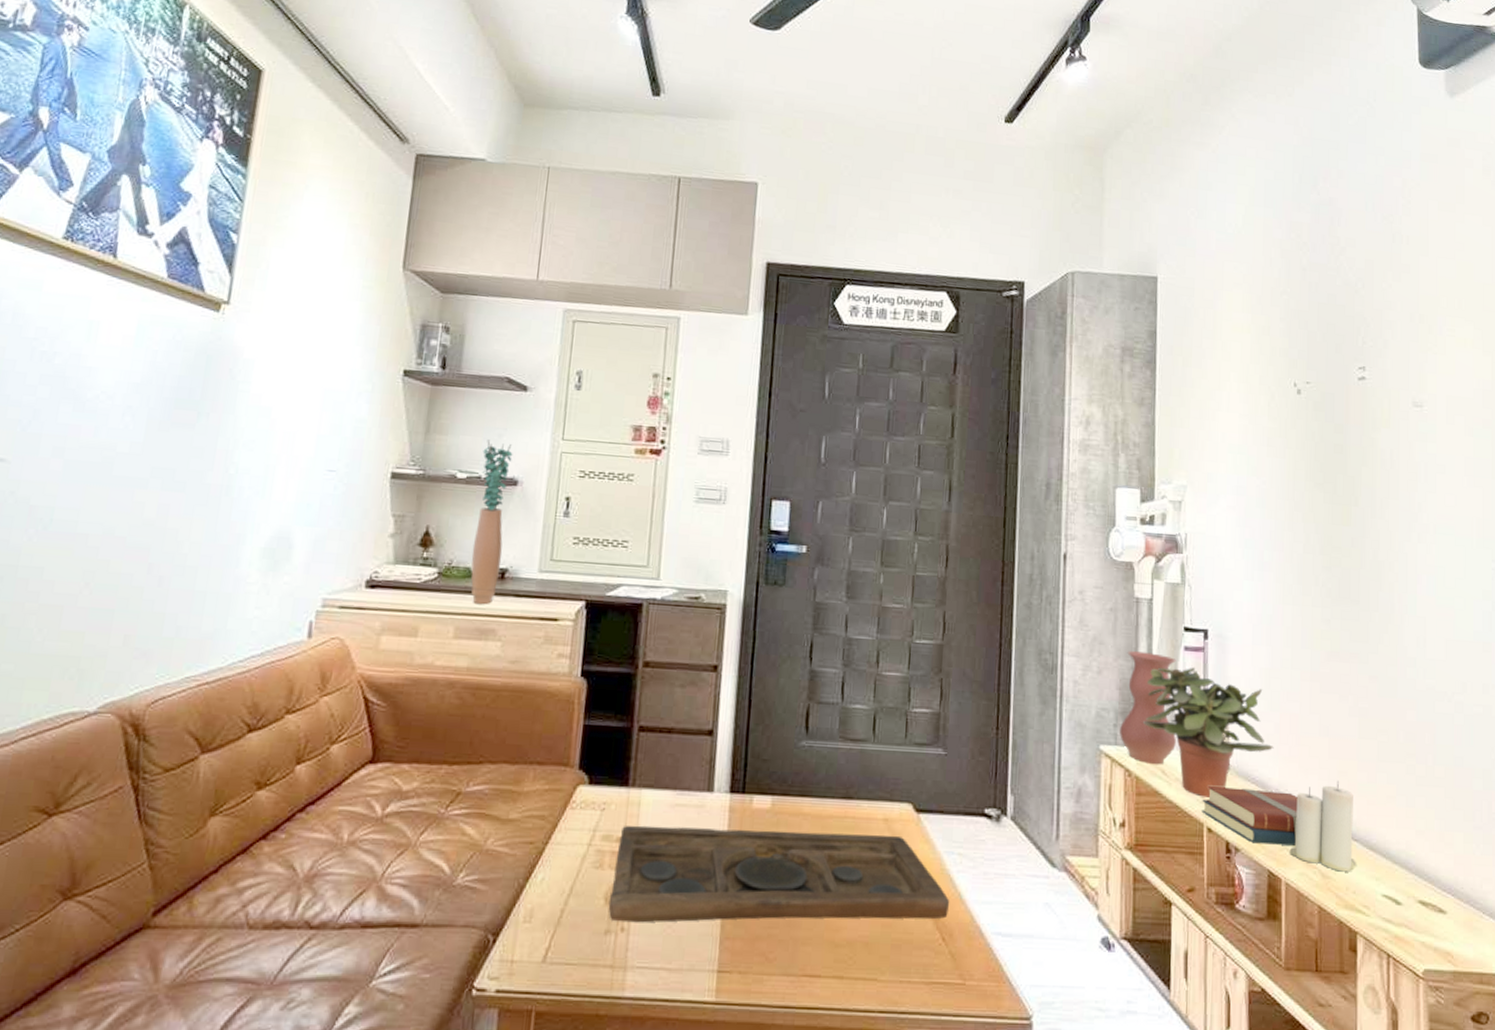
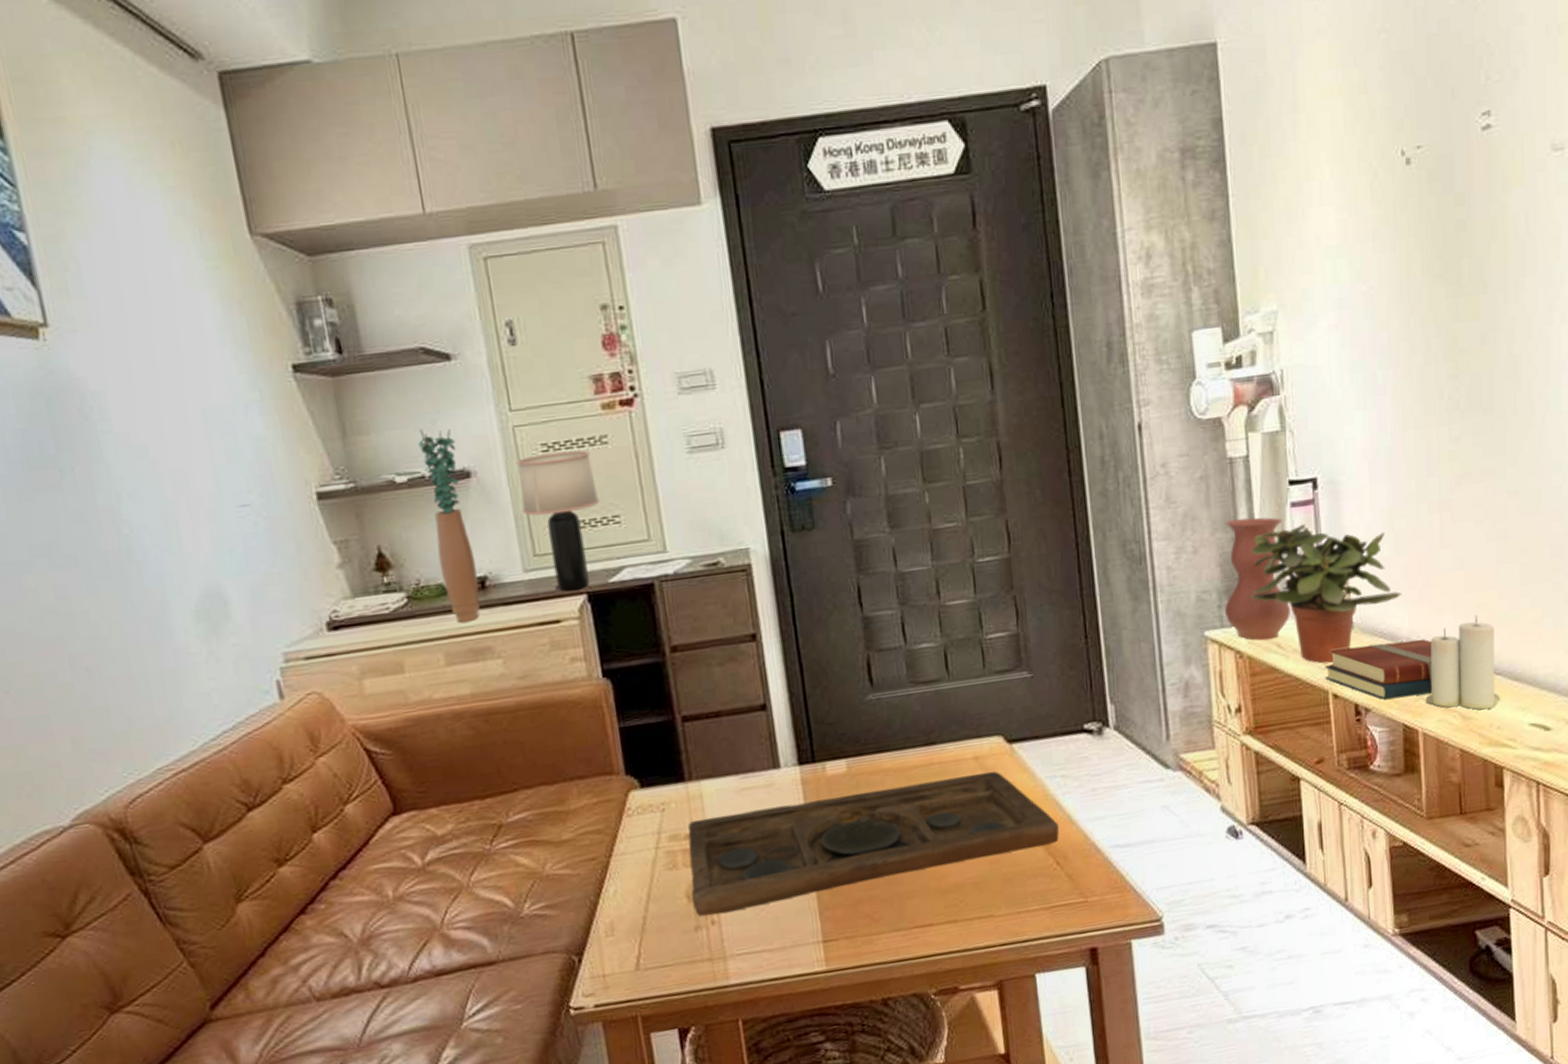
table lamp: none [550,478,617,596] -> present [517,450,600,592]

